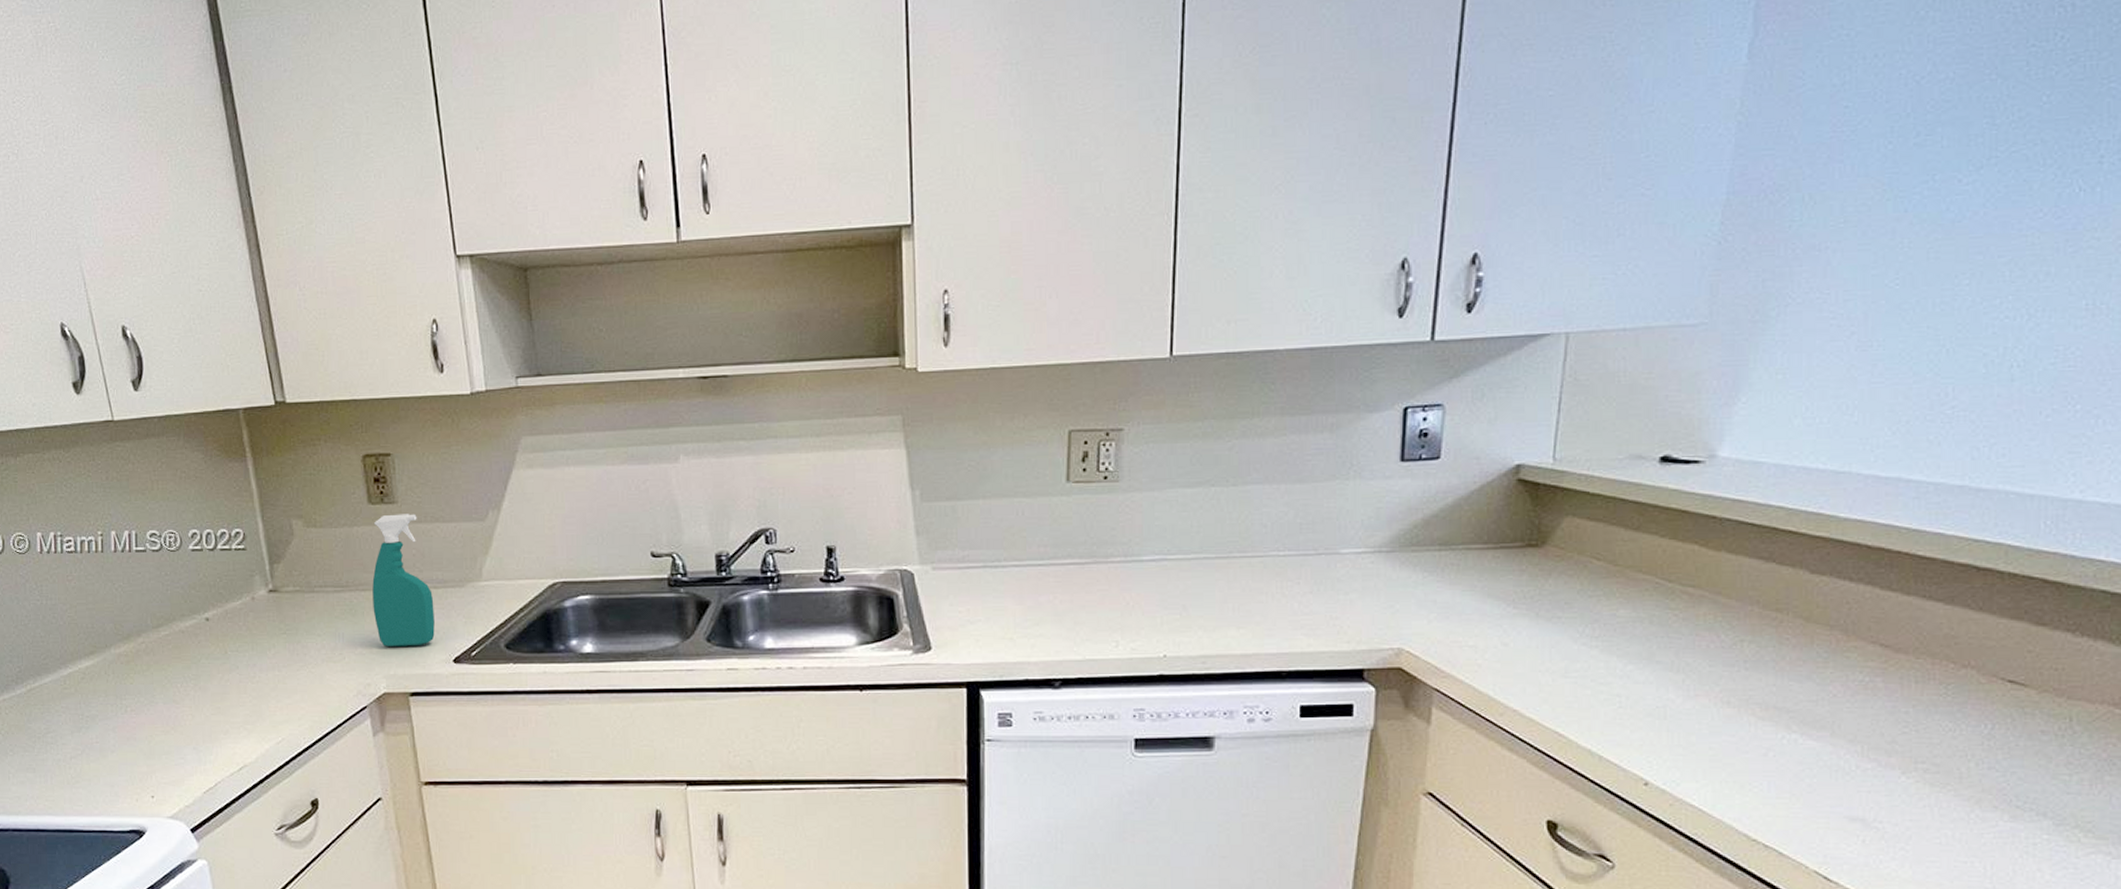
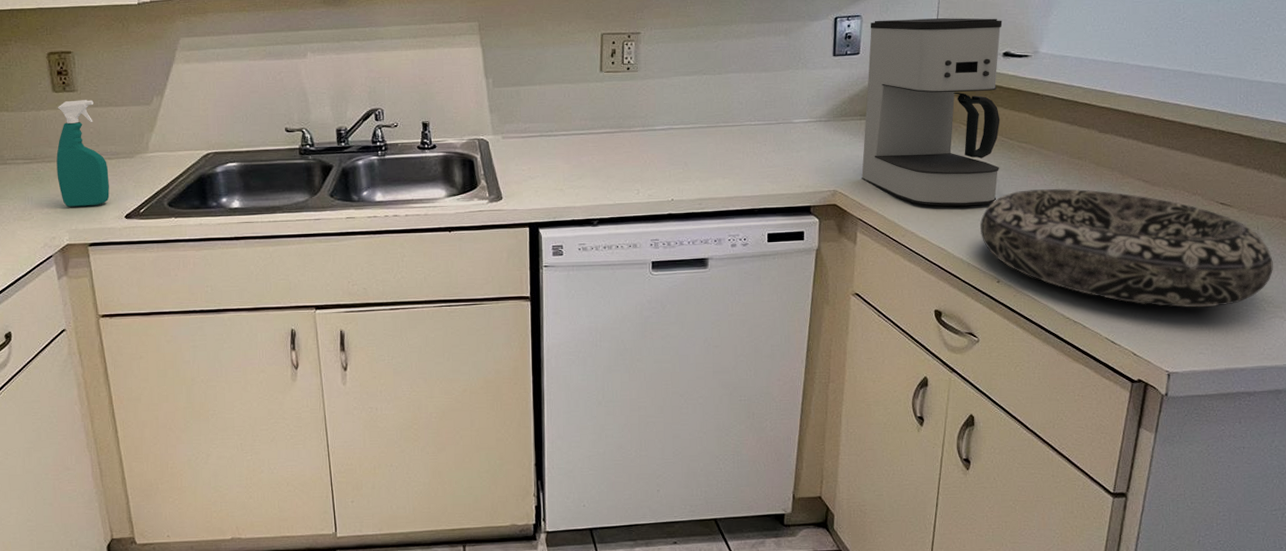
coffee maker: none [1440,407,1660,675] -> present [862,18,1003,206]
decorative bowl: none [1618,652,2095,834] -> present [979,188,1273,308]

